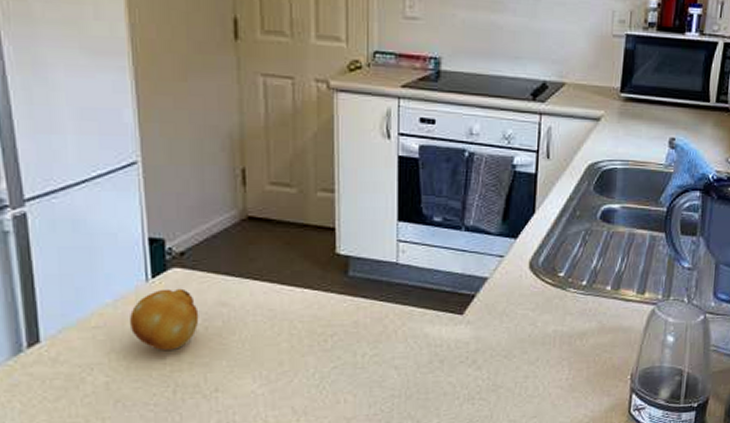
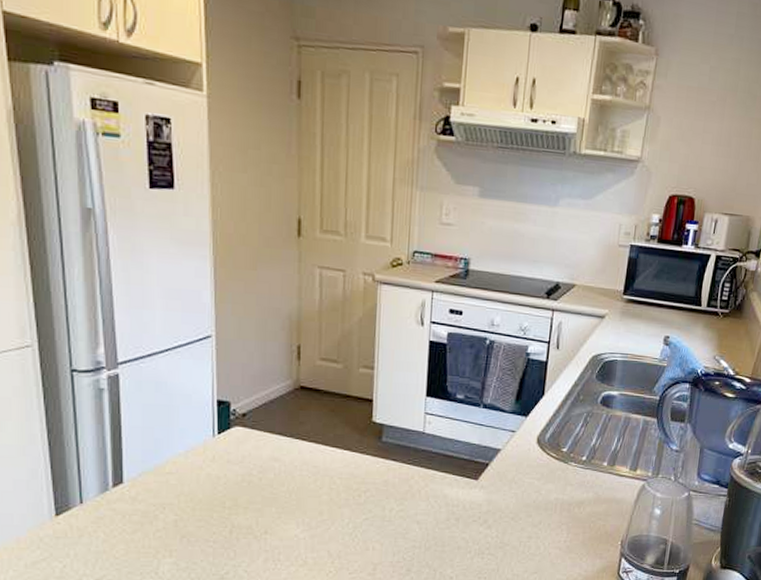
fruit: present [130,288,199,350] -> none [198,444,255,496]

